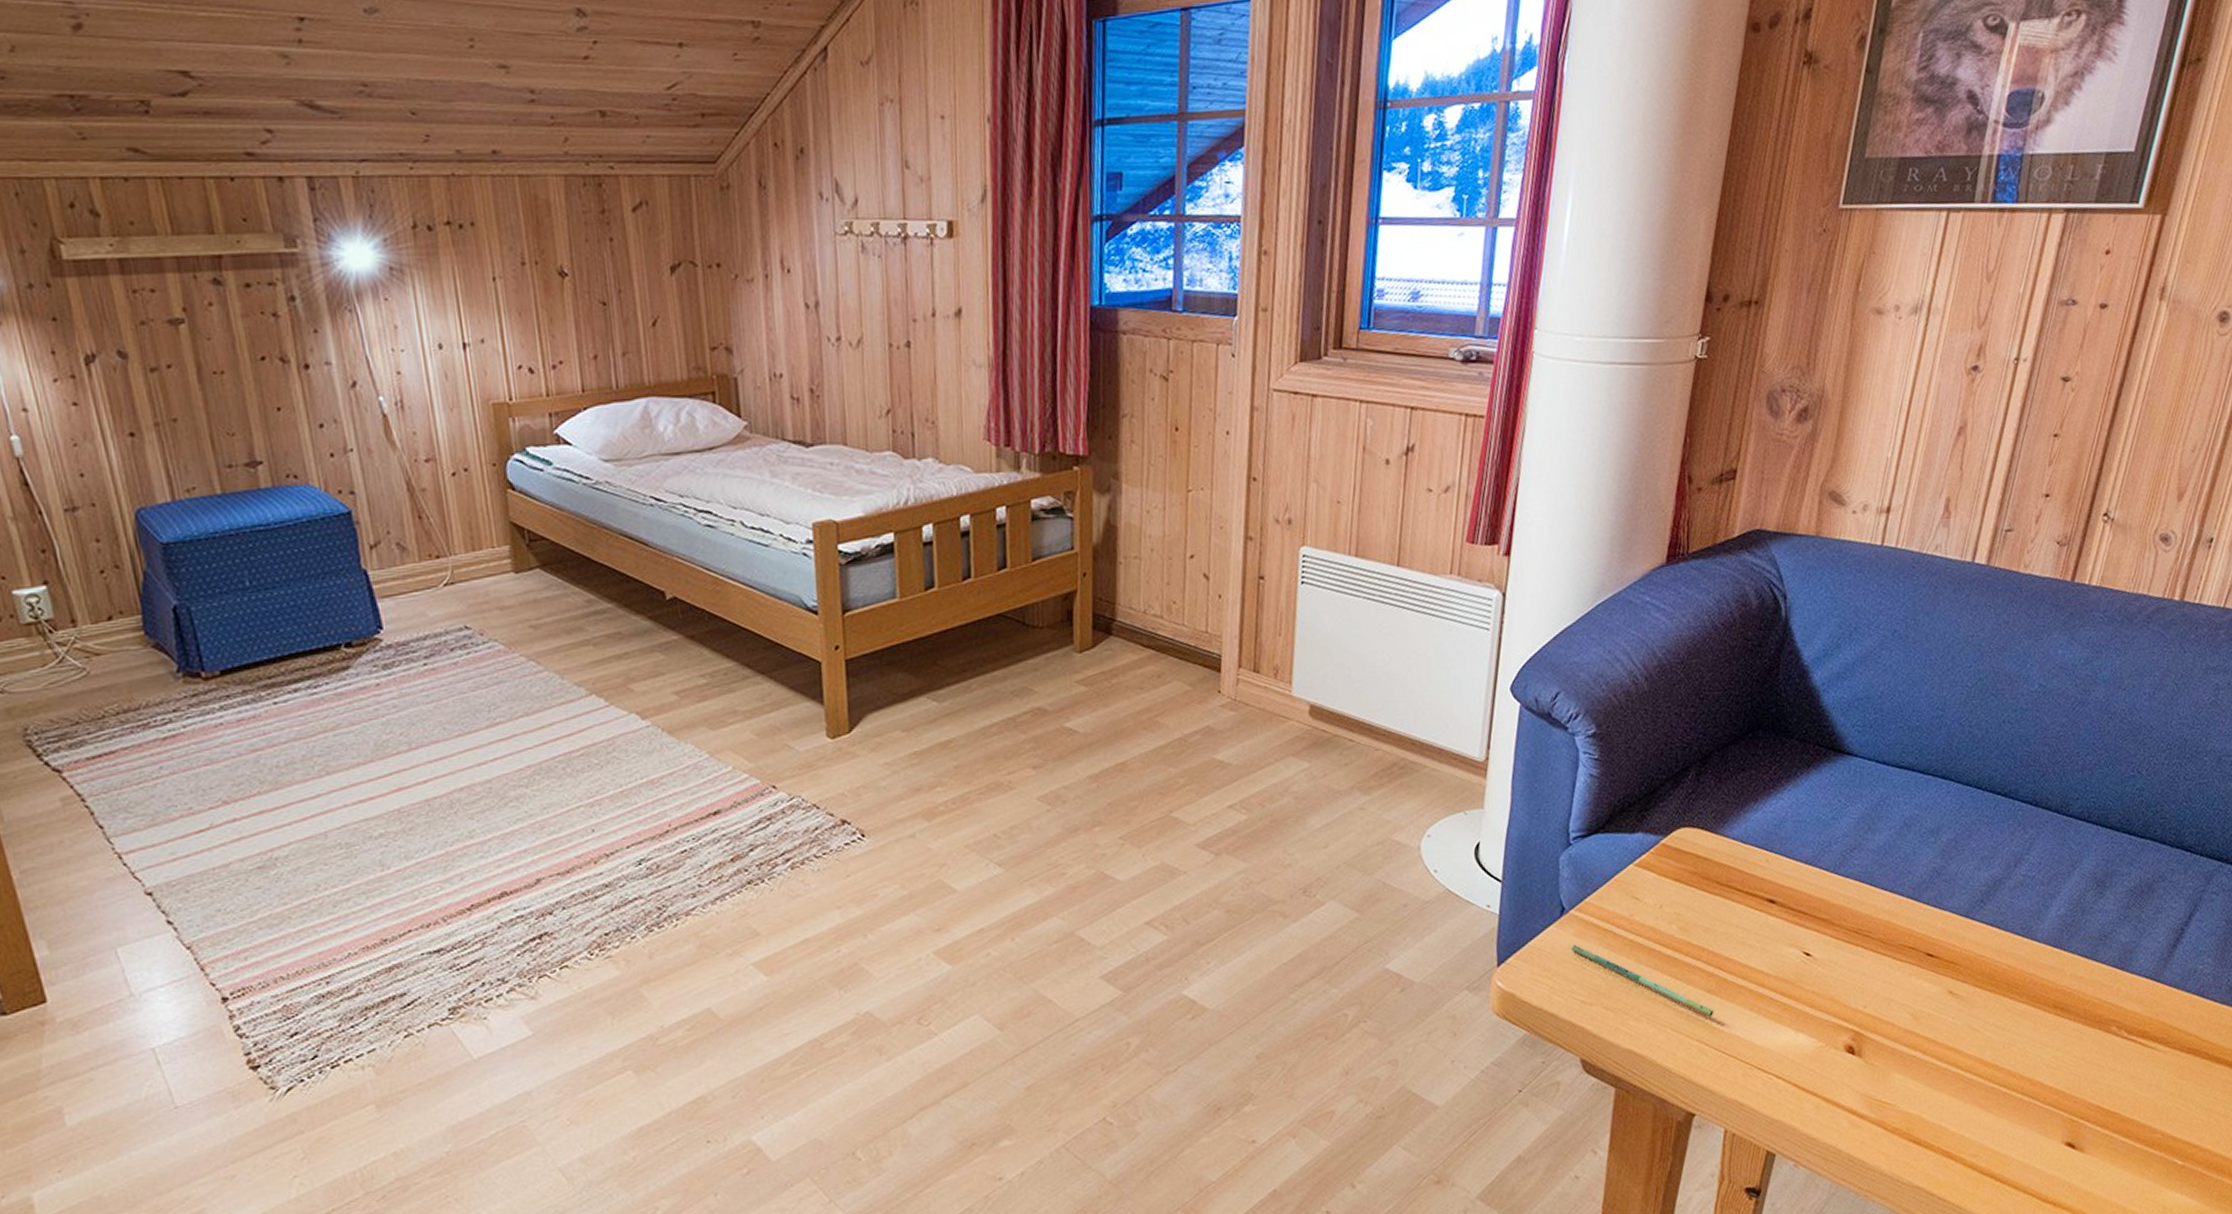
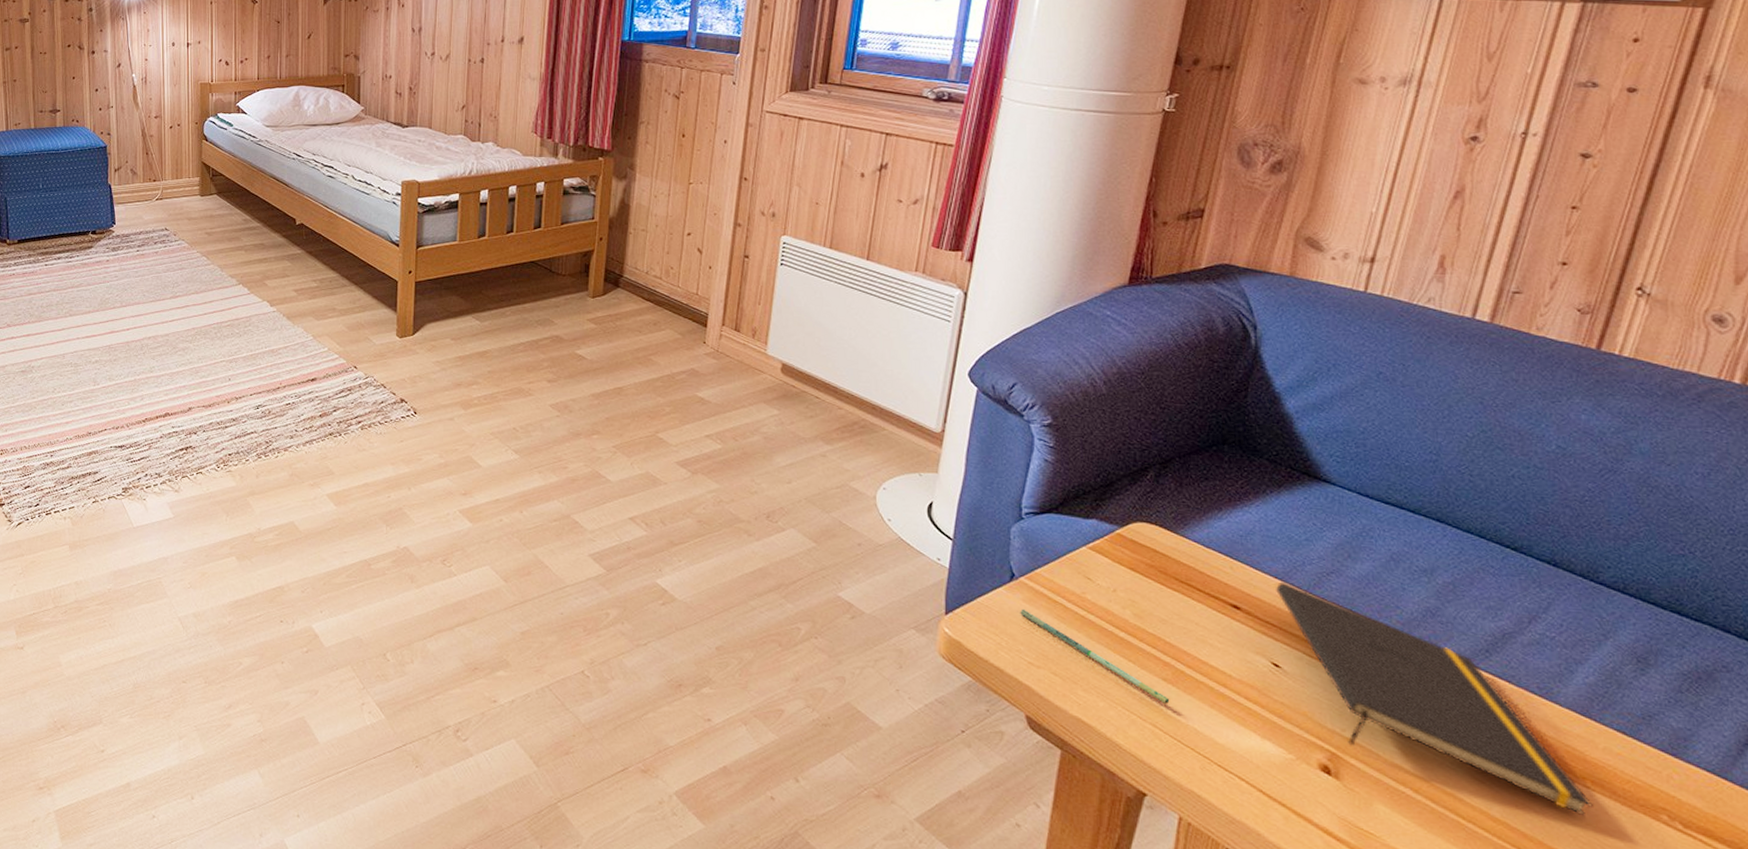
notepad: none [1806,866,2062,1044] -> present [1276,581,1593,817]

